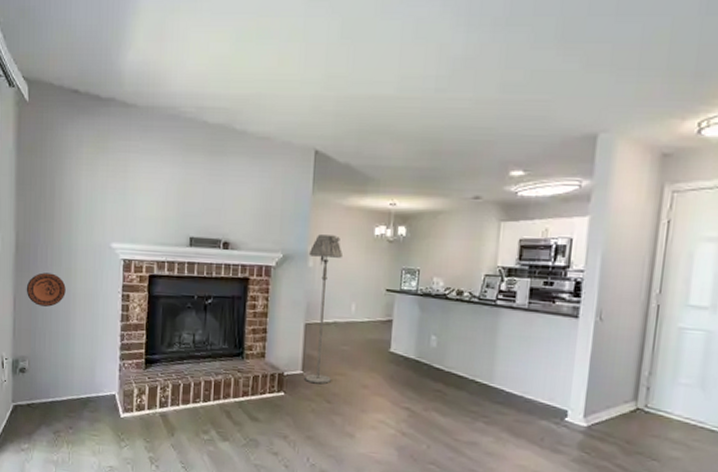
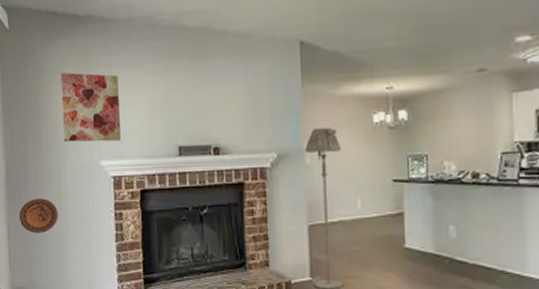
wall art: none [76,153,136,226] -> present [60,72,122,143]

